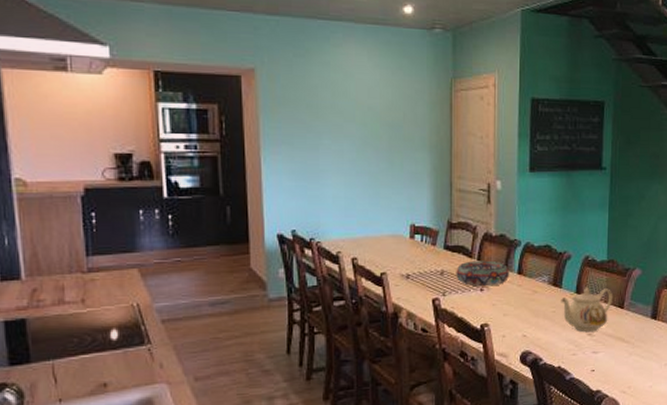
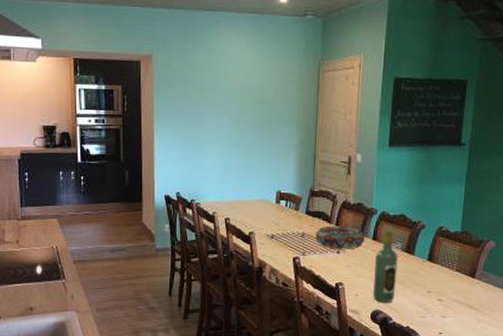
wine bottle: none [521,261,546,342] -> present [373,228,398,302]
teapot: present [561,286,614,332] -> none [412,255,466,297]

